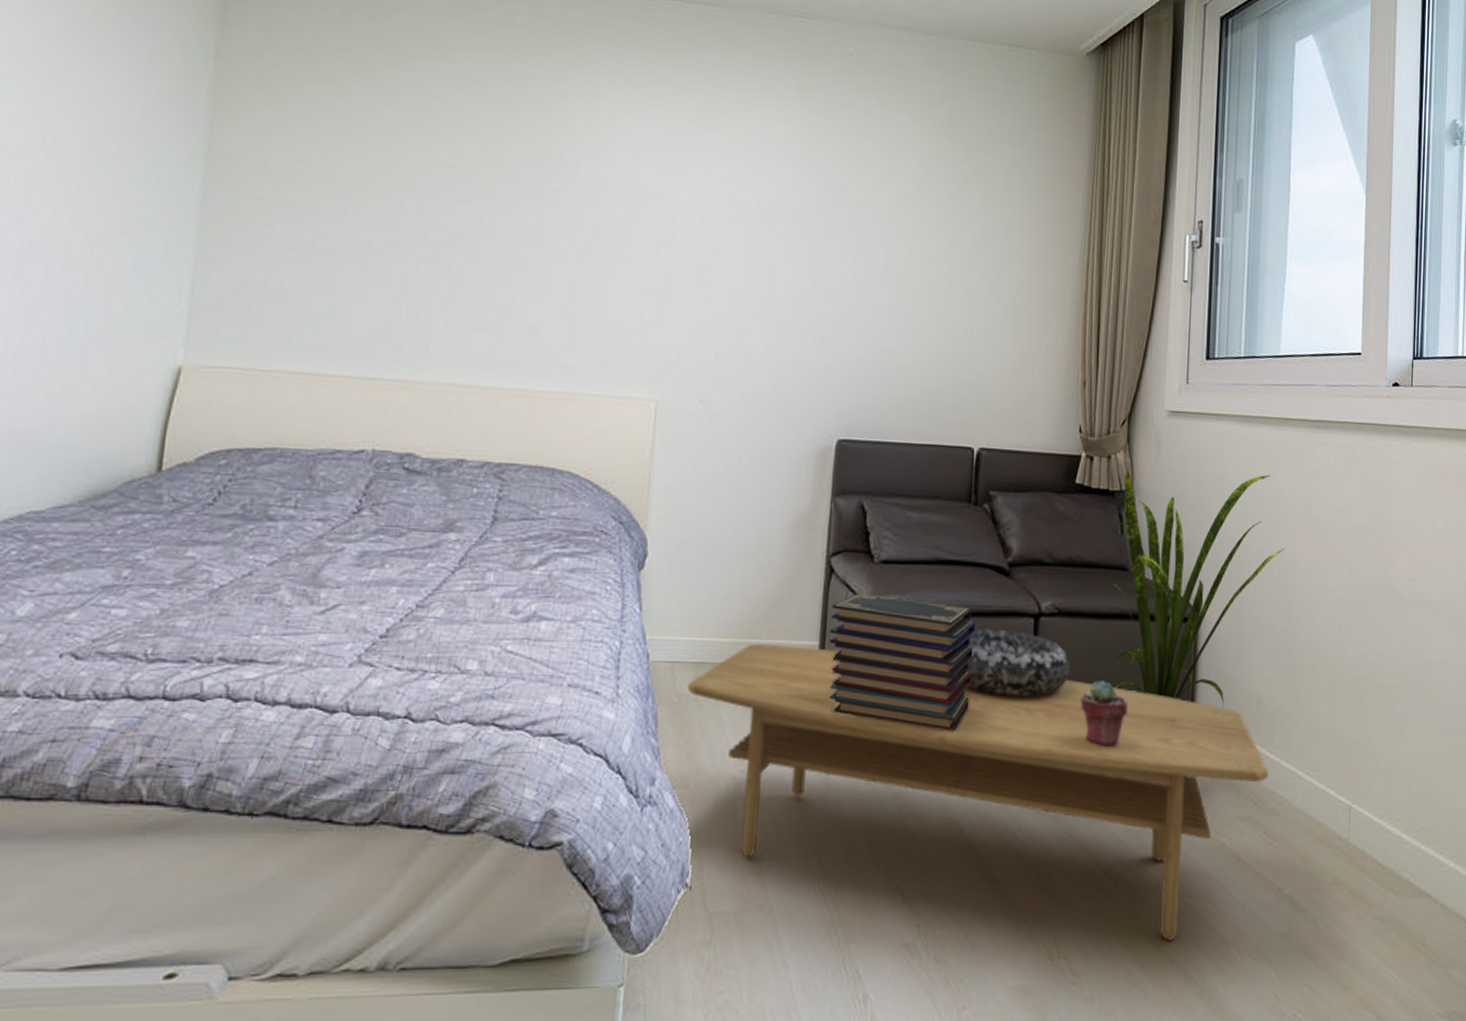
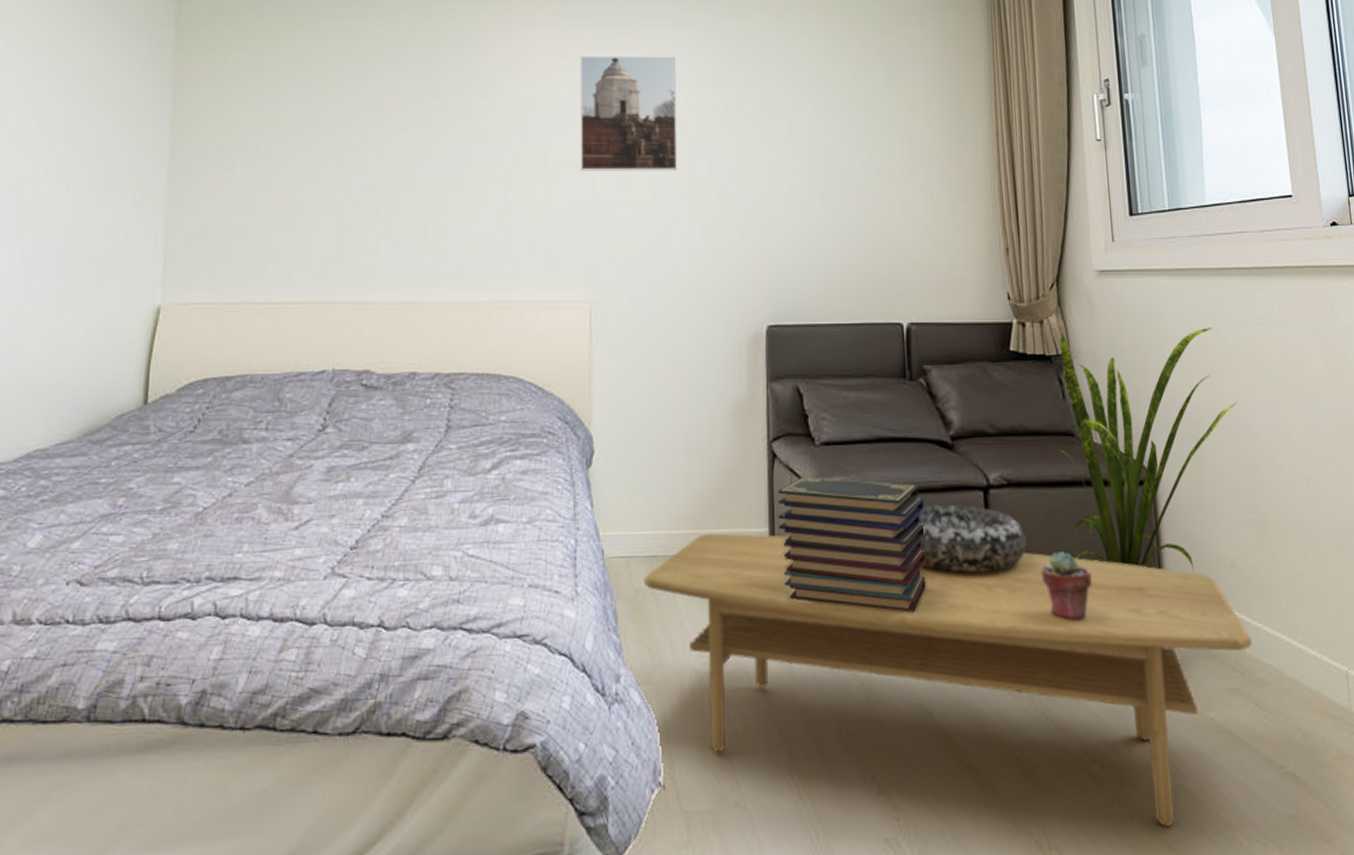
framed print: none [657,141,768,273] -> present [580,56,678,171]

